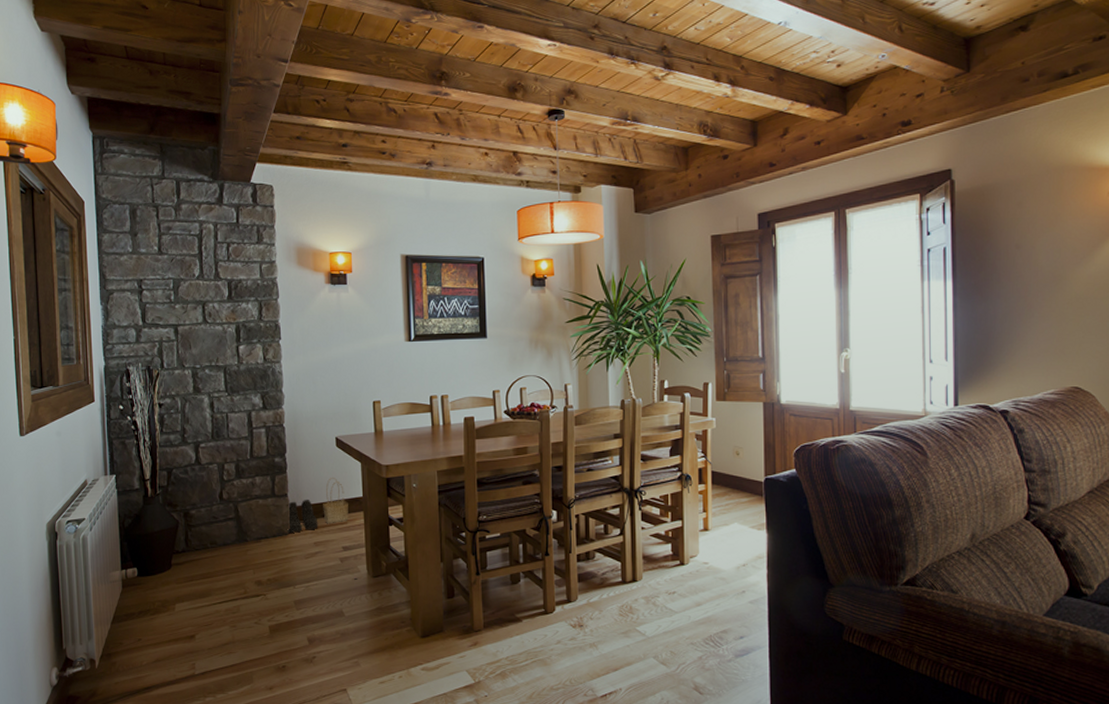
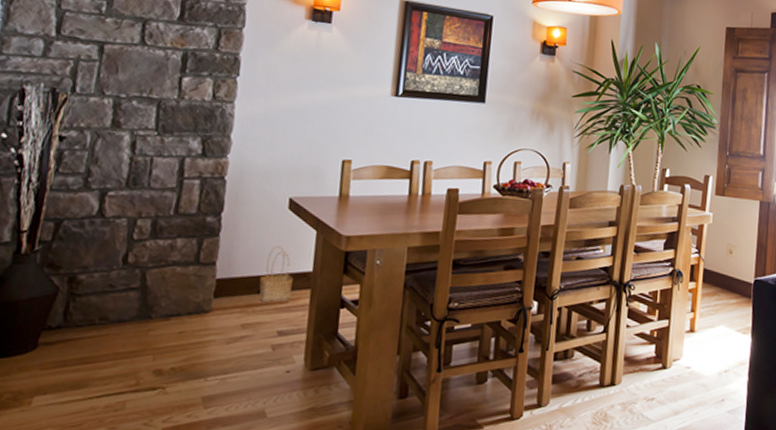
boots: present [287,499,318,533] -> none [208,269,251,311]

